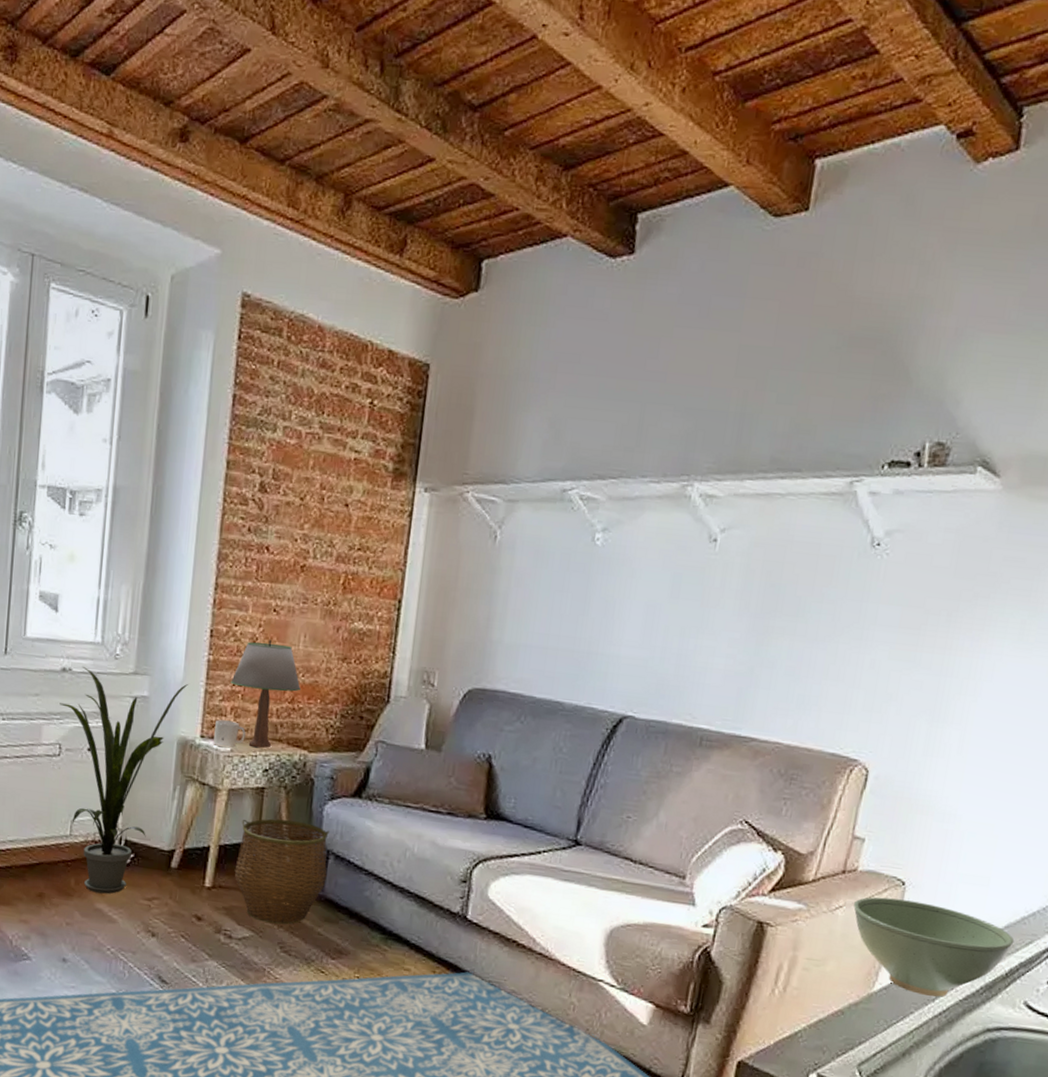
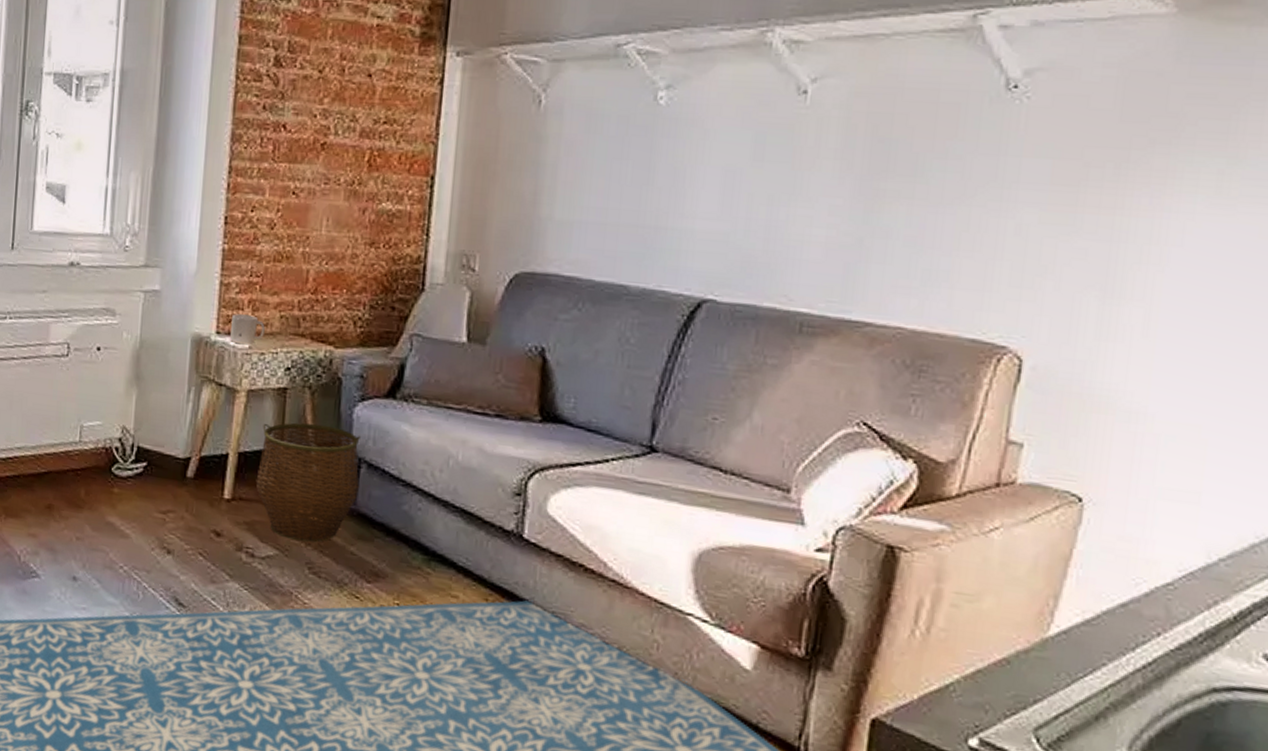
house plant: present [59,666,188,894] -> none [67,259,202,506]
table lamp: present [231,639,301,748] -> none [247,224,324,345]
bowl: present [853,897,1015,997] -> none [1014,516,1243,646]

